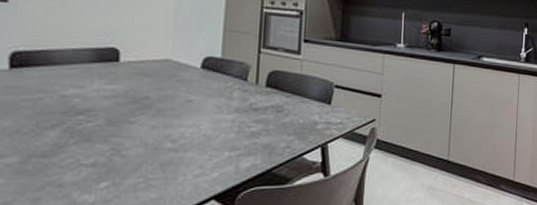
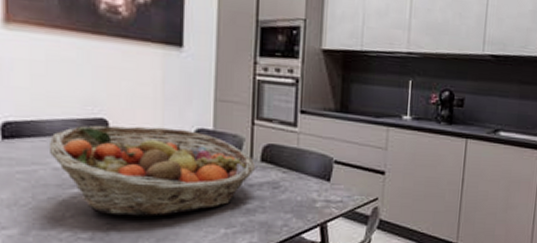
fruit basket: none [57,54,261,141] -> present [48,125,256,217]

